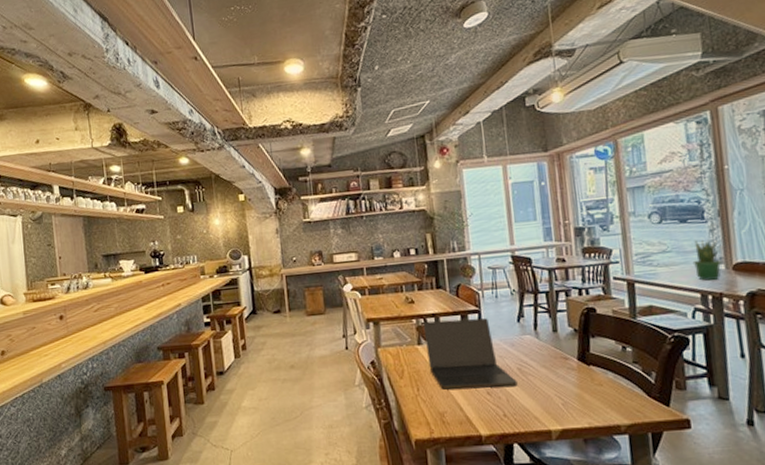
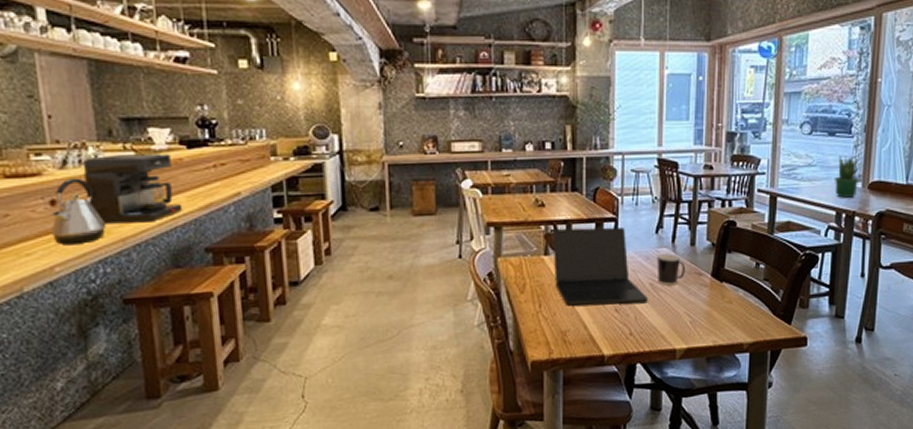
kettle: none [60,299,94,348] -> present [51,178,107,246]
coffee maker: none [79,278,143,331] -> present [82,153,183,224]
mug: none [521,340,551,370] -> present [657,254,685,286]

